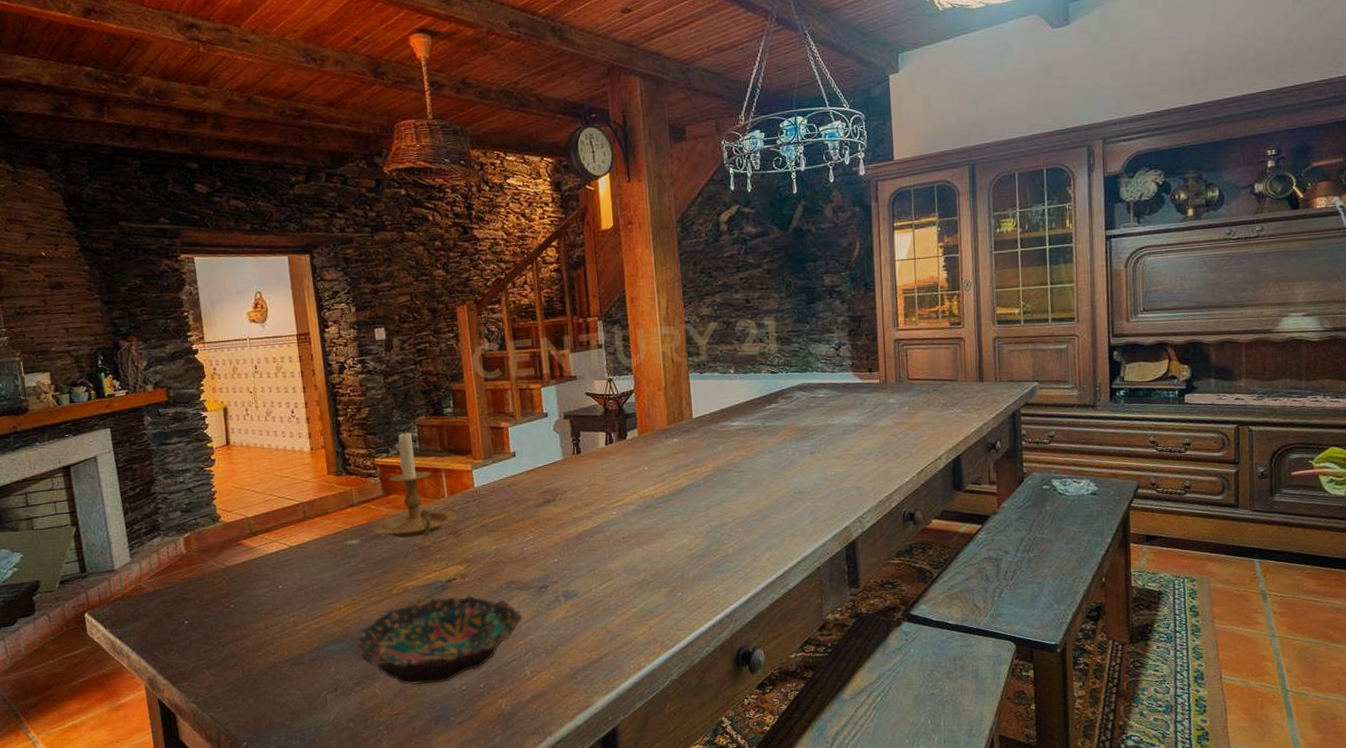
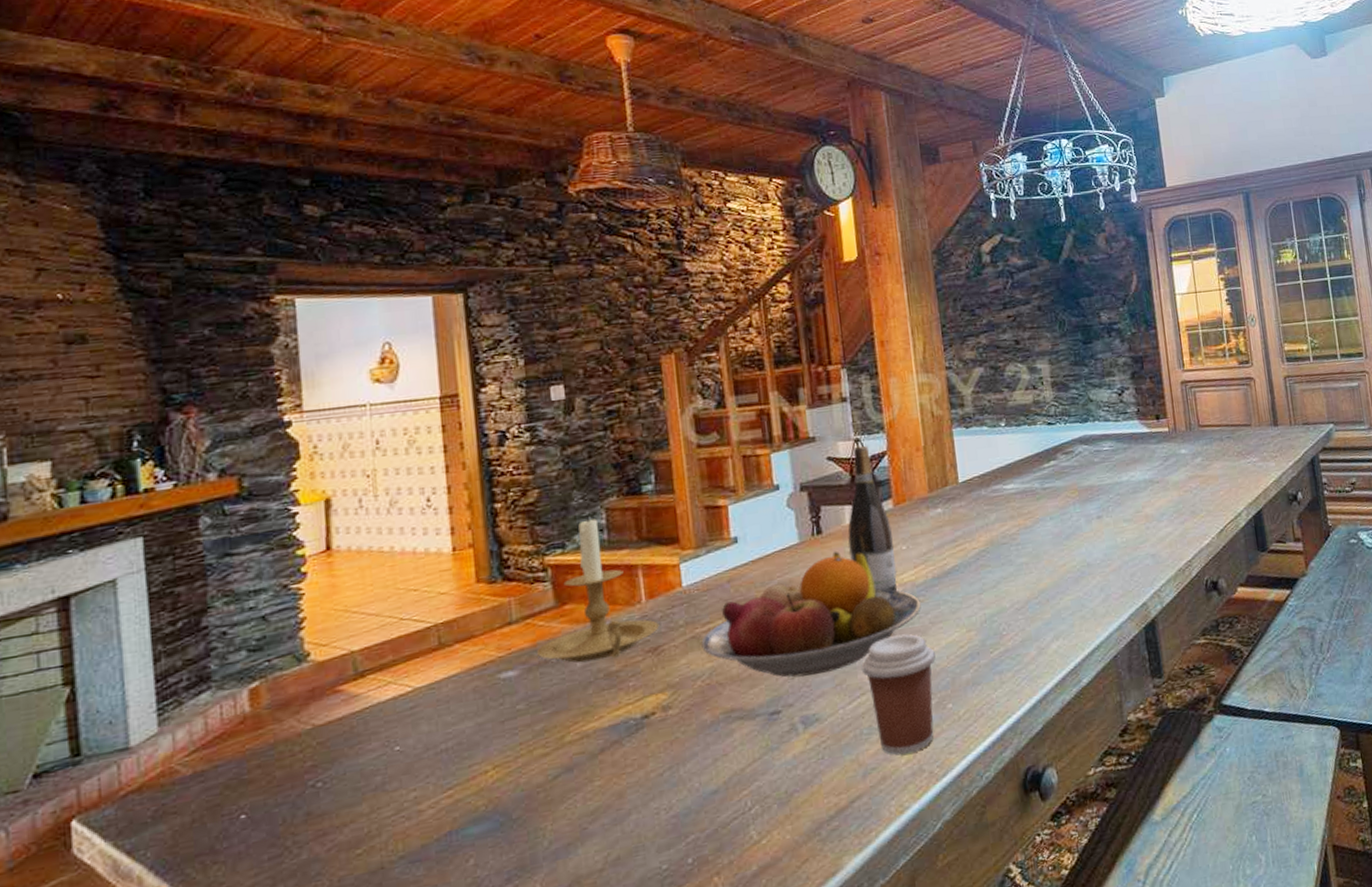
bowl: present [355,595,522,685] -> none [507,733,747,873]
fruit bowl: none [489,467,659,562] -> present [701,551,921,678]
wine bottle: none [601,384,640,503] -> present [847,445,897,592]
coffee cup: none [609,536,669,627] -> present [861,634,936,755]

